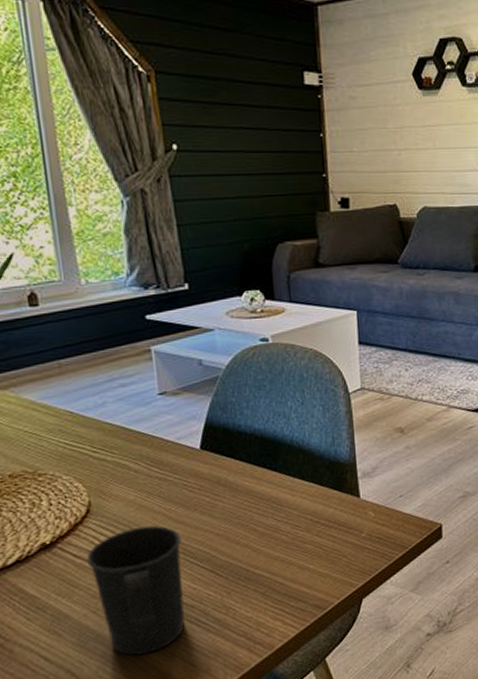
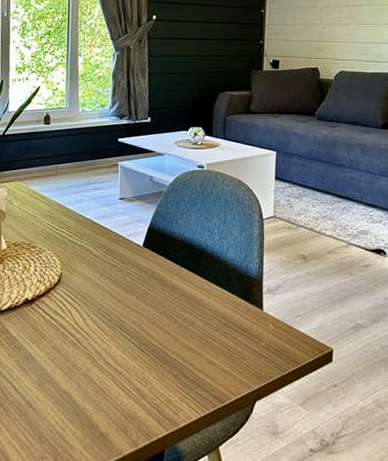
mug: present [86,525,185,656] -> none [53,299,120,404]

